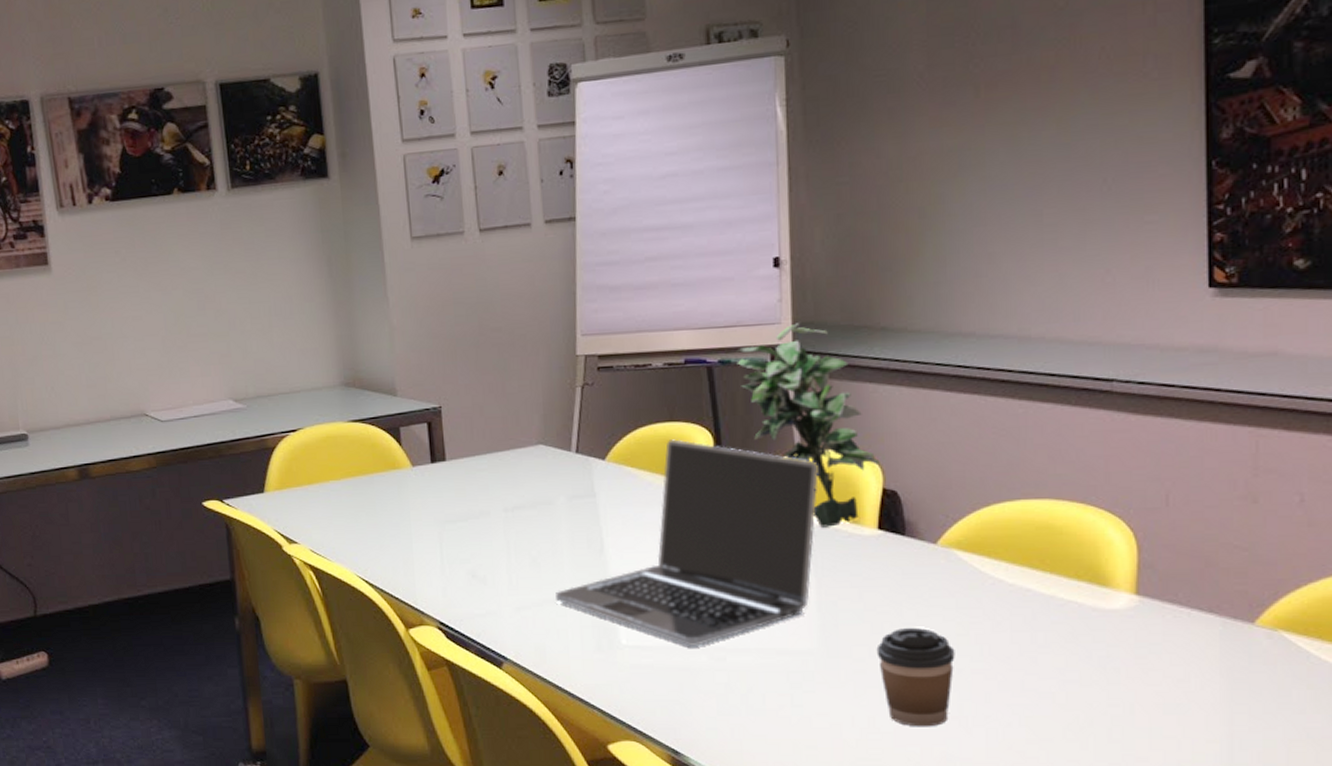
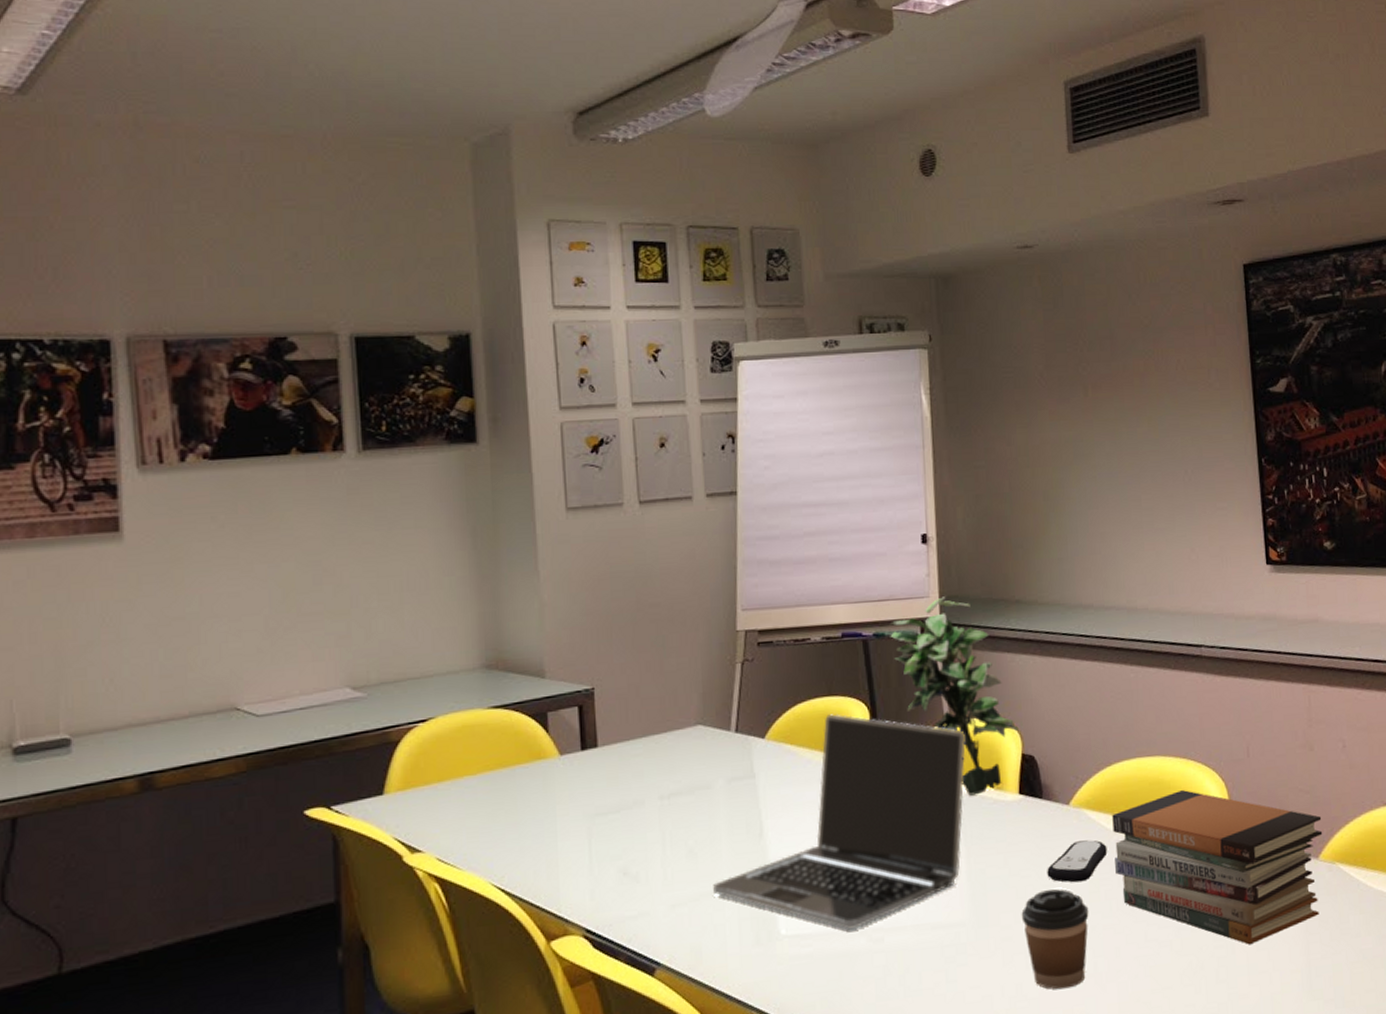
remote control: none [908,581,980,623] -> present [1047,840,1108,883]
book stack: none [988,537,1263,707] -> present [1112,790,1323,945]

